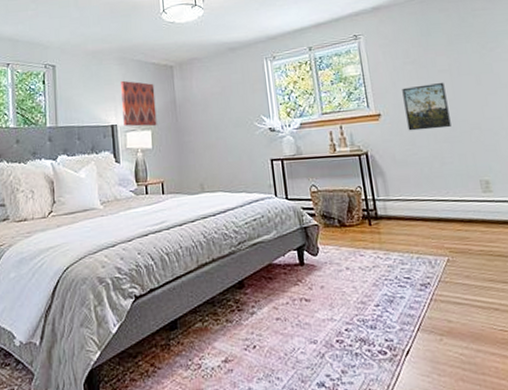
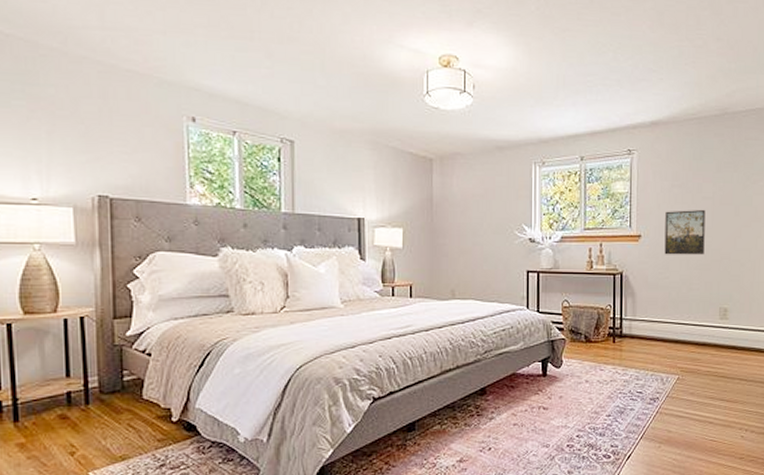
wall art: present [121,80,157,127] -> none [372,168,410,225]

